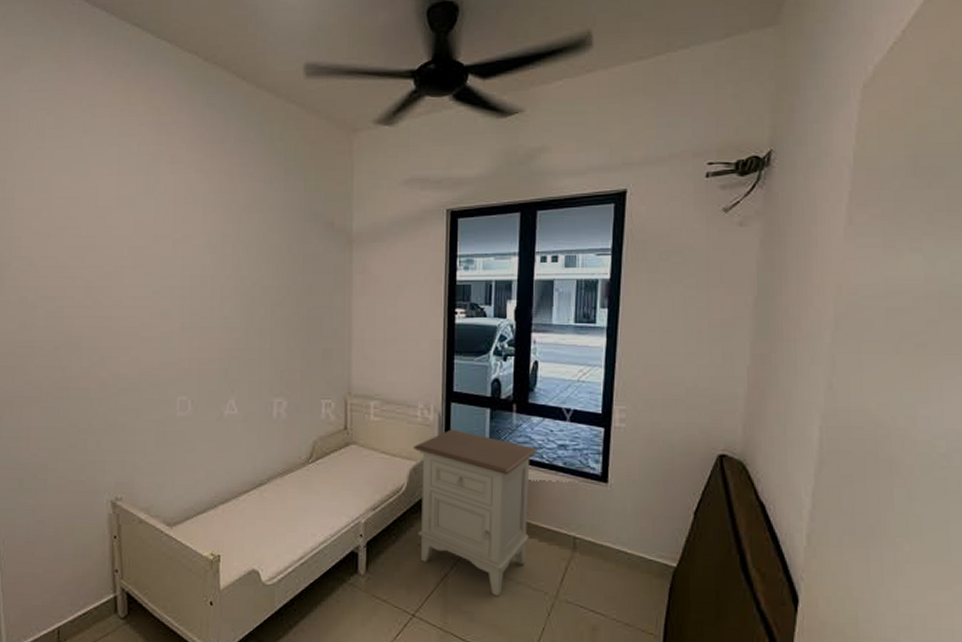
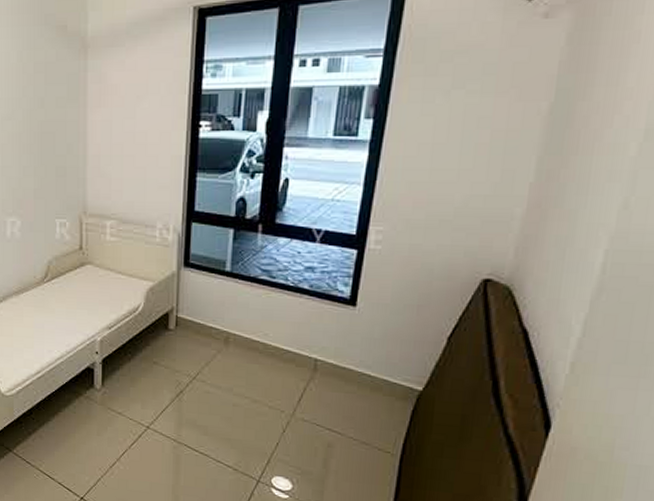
nightstand: present [412,429,537,597] -> none [150,250,282,413]

